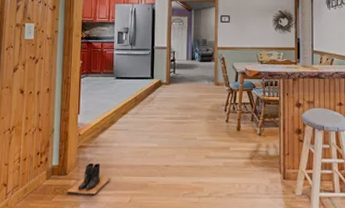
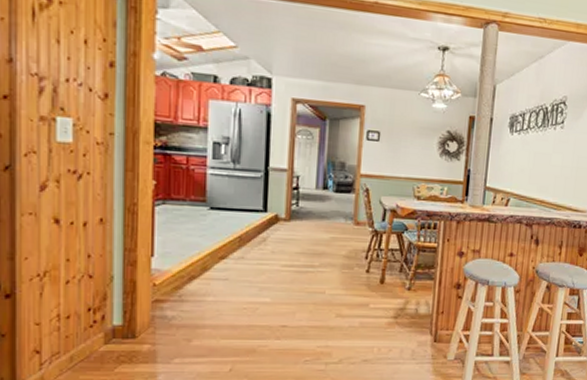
boots: present [67,162,111,194] -> none [137,322,204,363]

